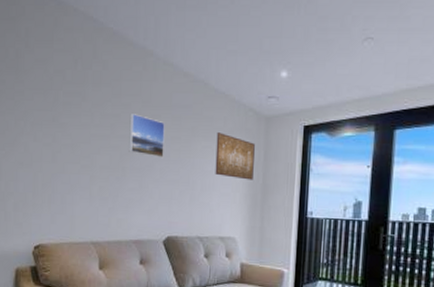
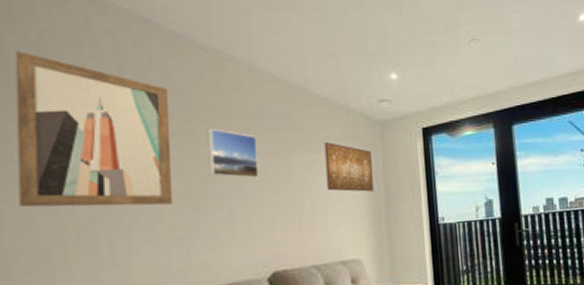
wall art: none [11,45,106,172] -> present [15,52,172,208]

